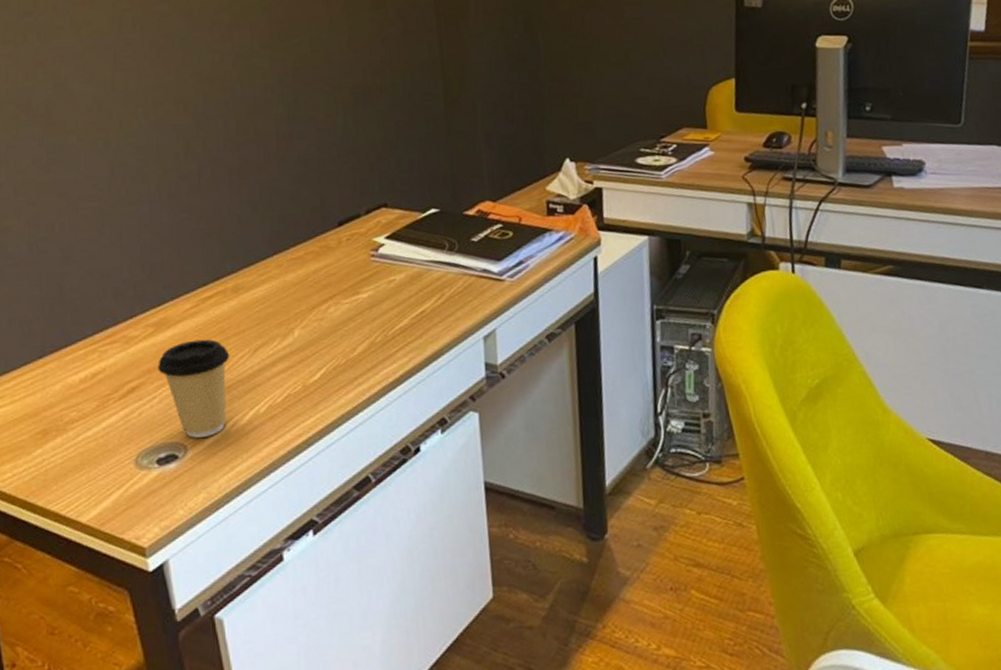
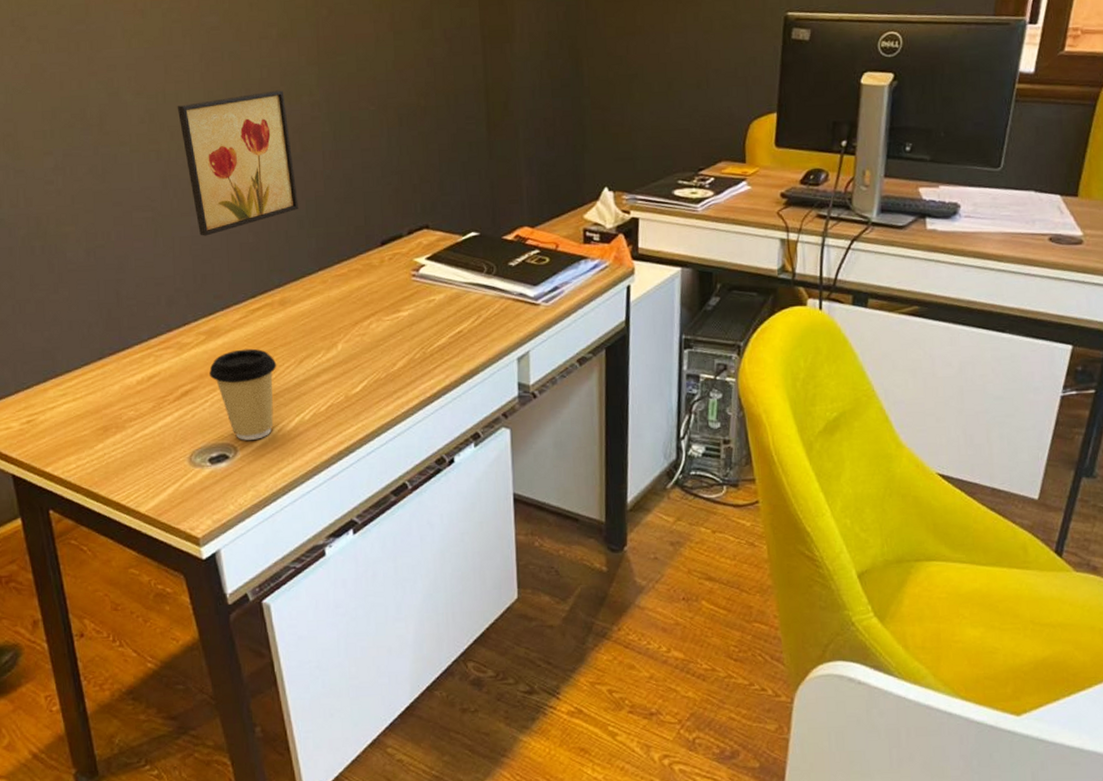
wall art: none [126,74,252,224] -> present [177,90,298,236]

